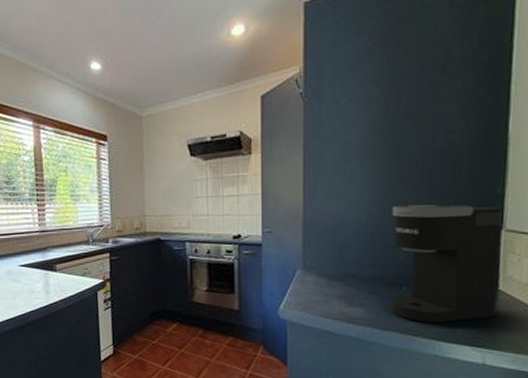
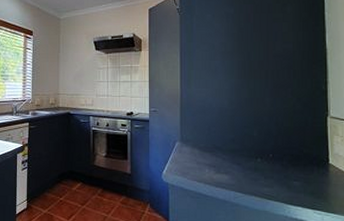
coffee maker: present [391,204,503,323] -> none [246,94,329,189]

